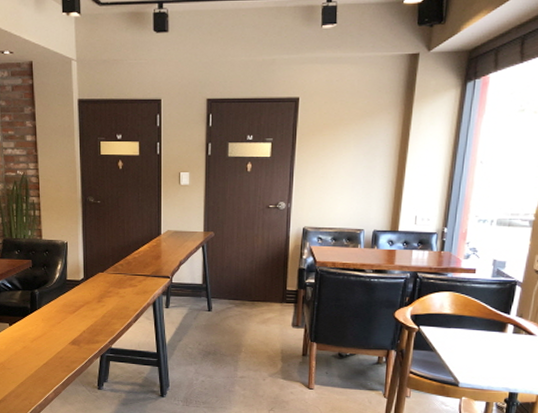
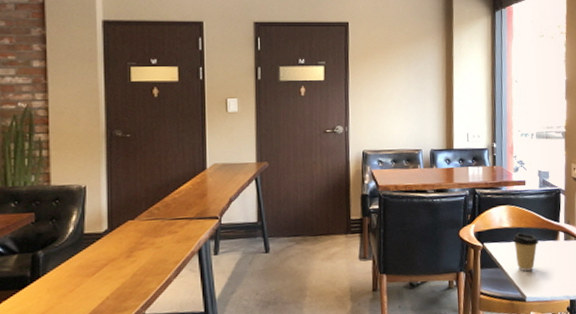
coffee cup: none [452,320,483,359] -> present [512,232,539,272]

